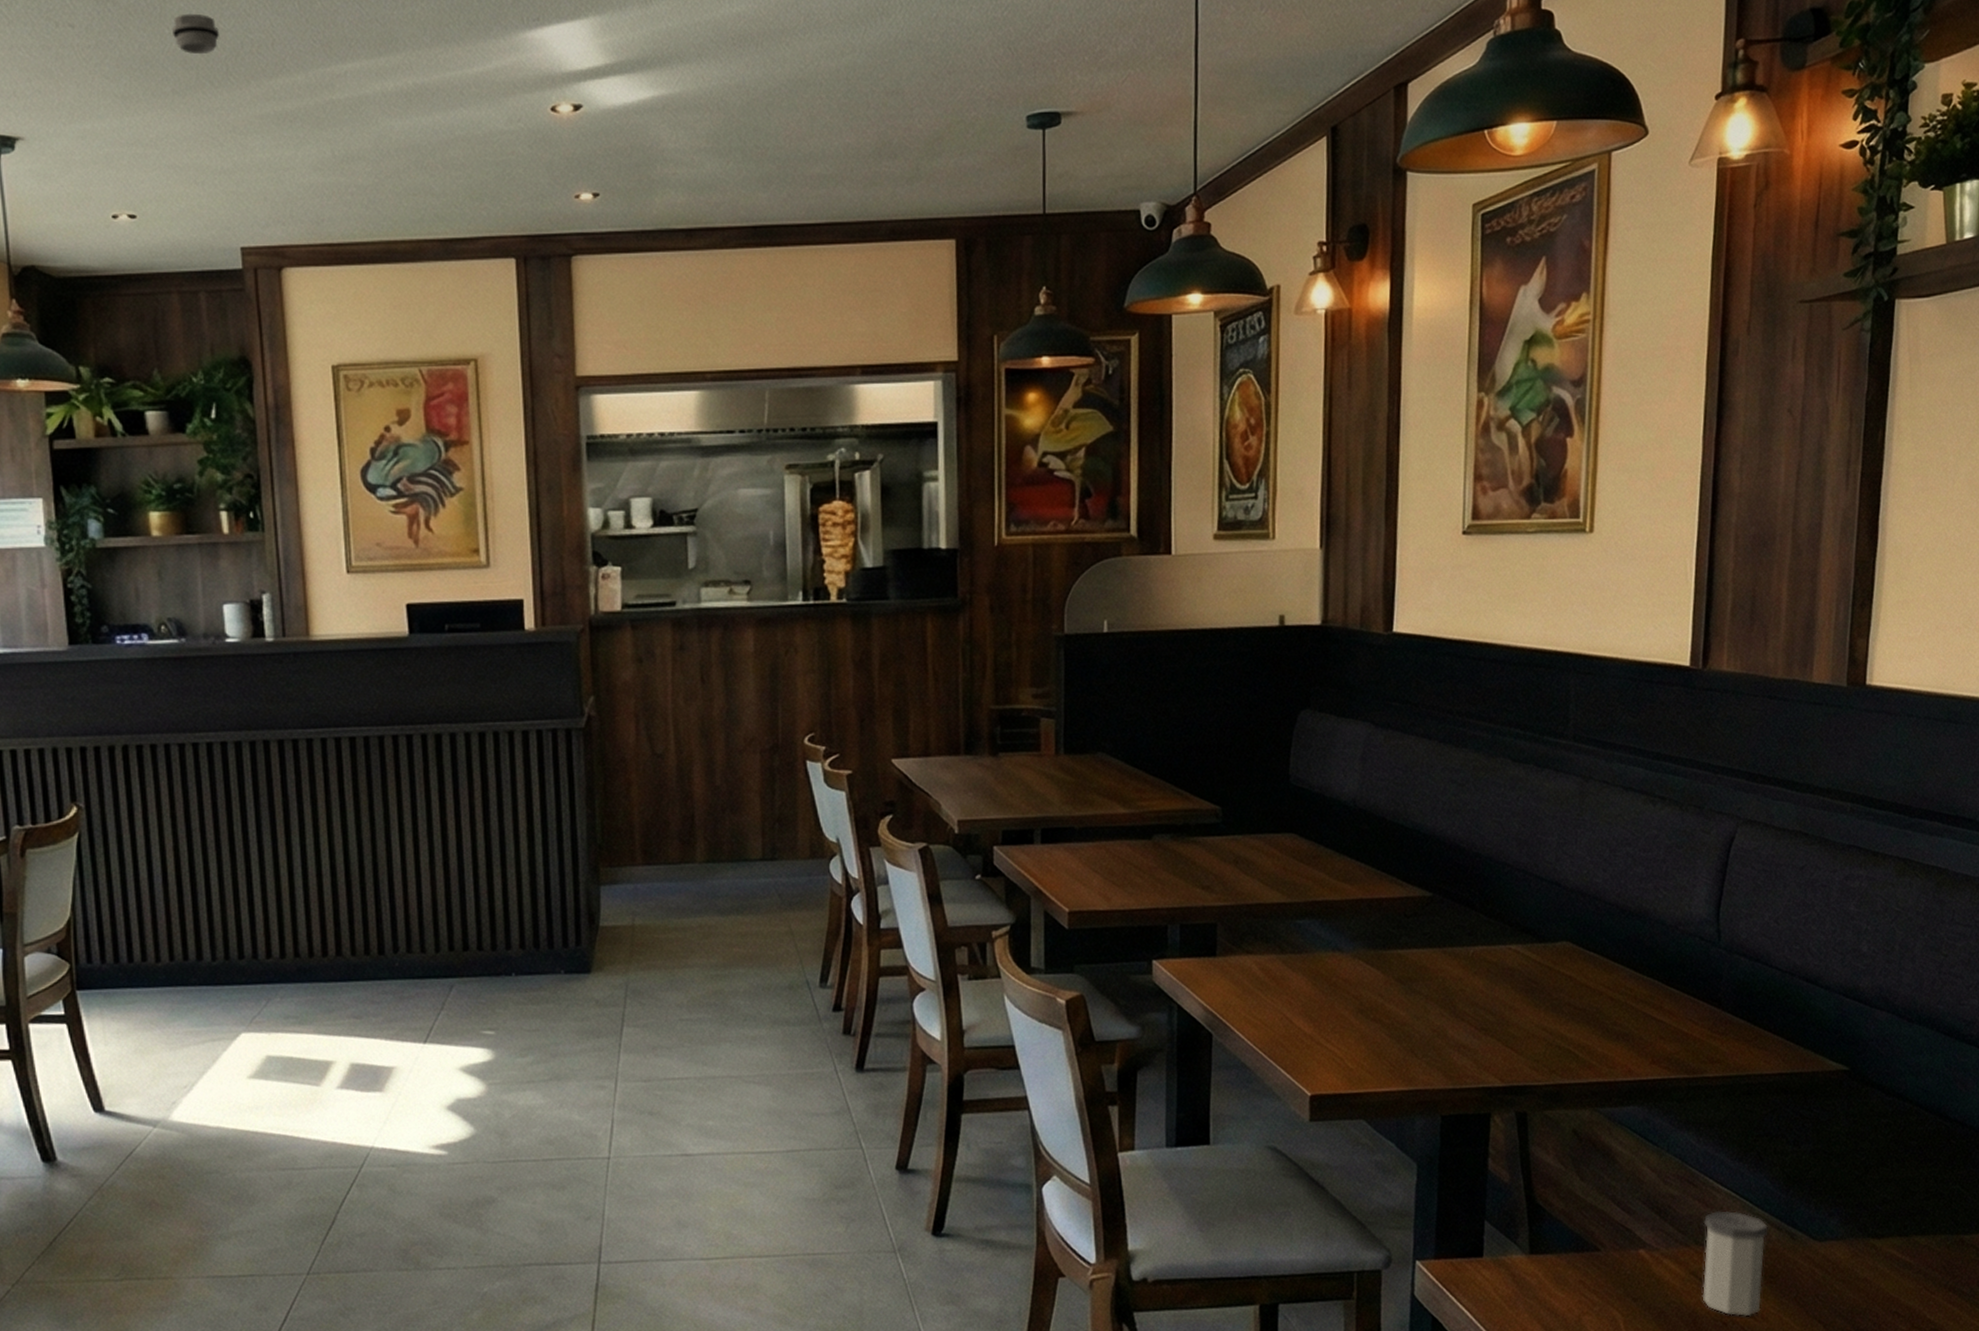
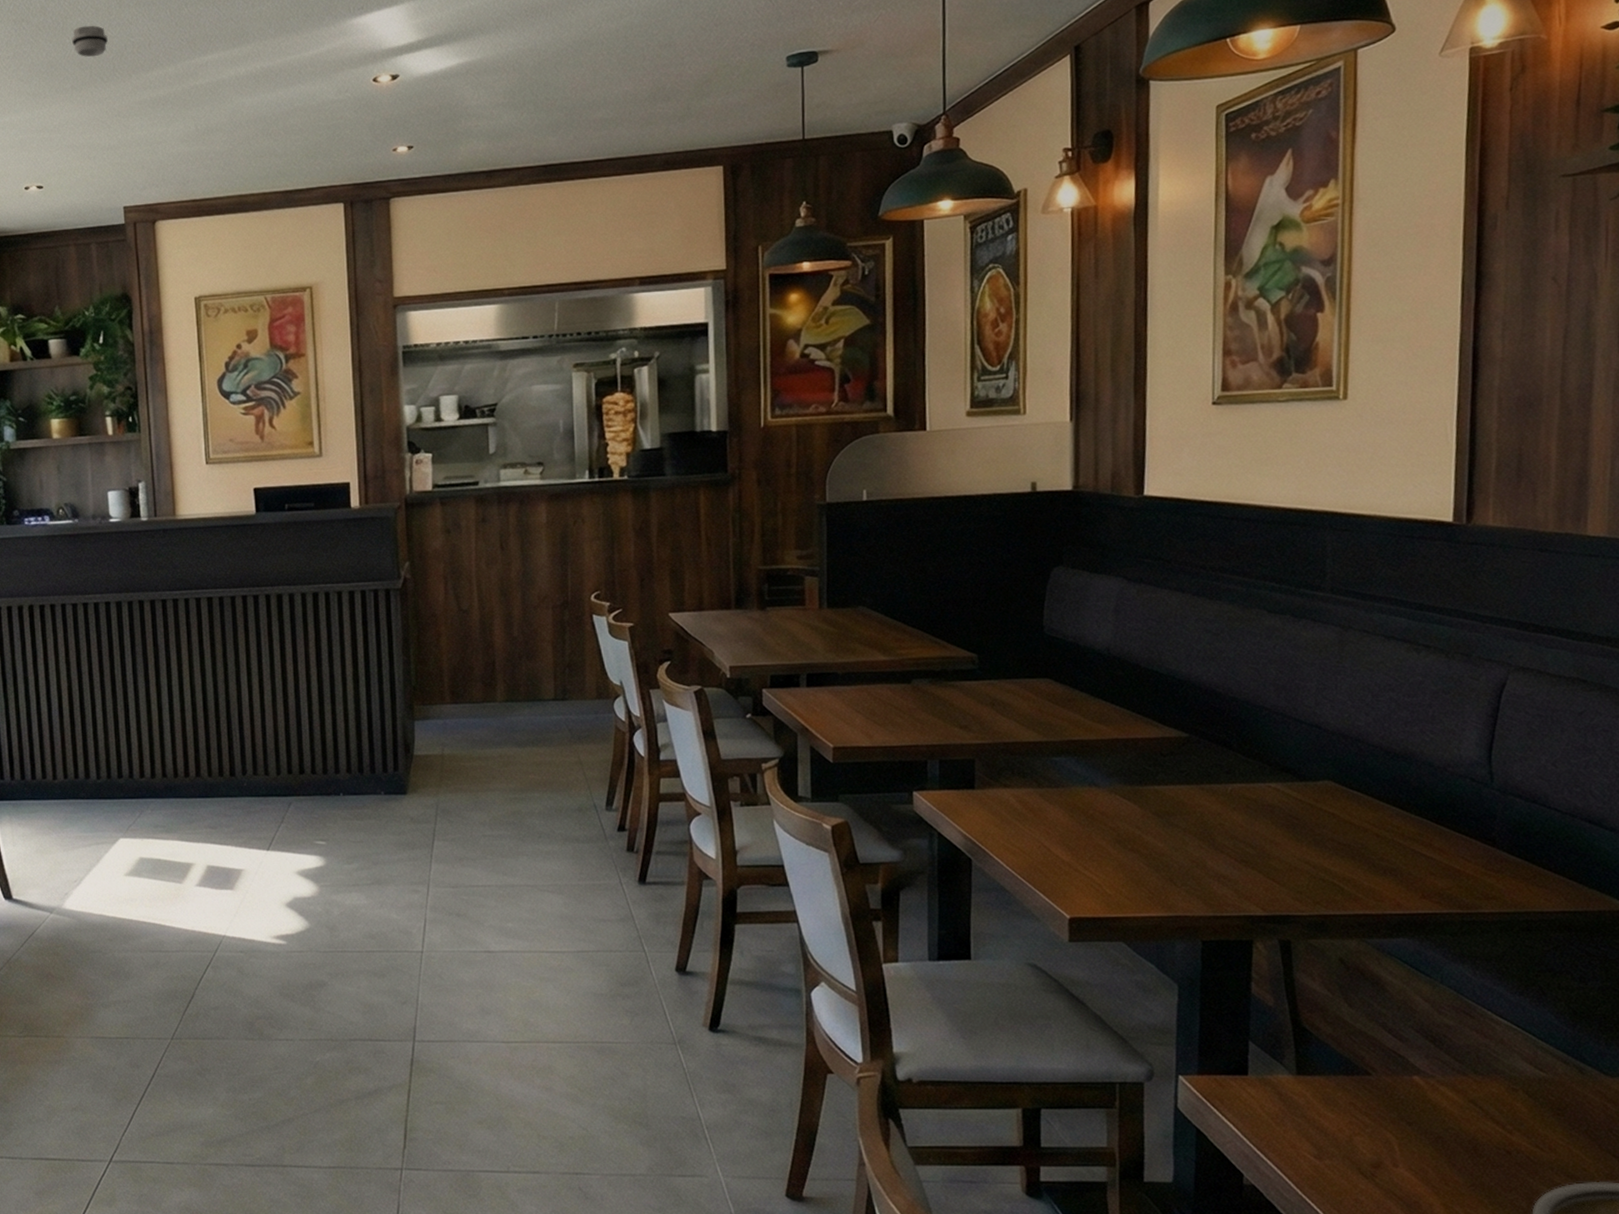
salt shaker: present [1702,1210,1768,1317] -> none [1482,1041,1554,1147]

